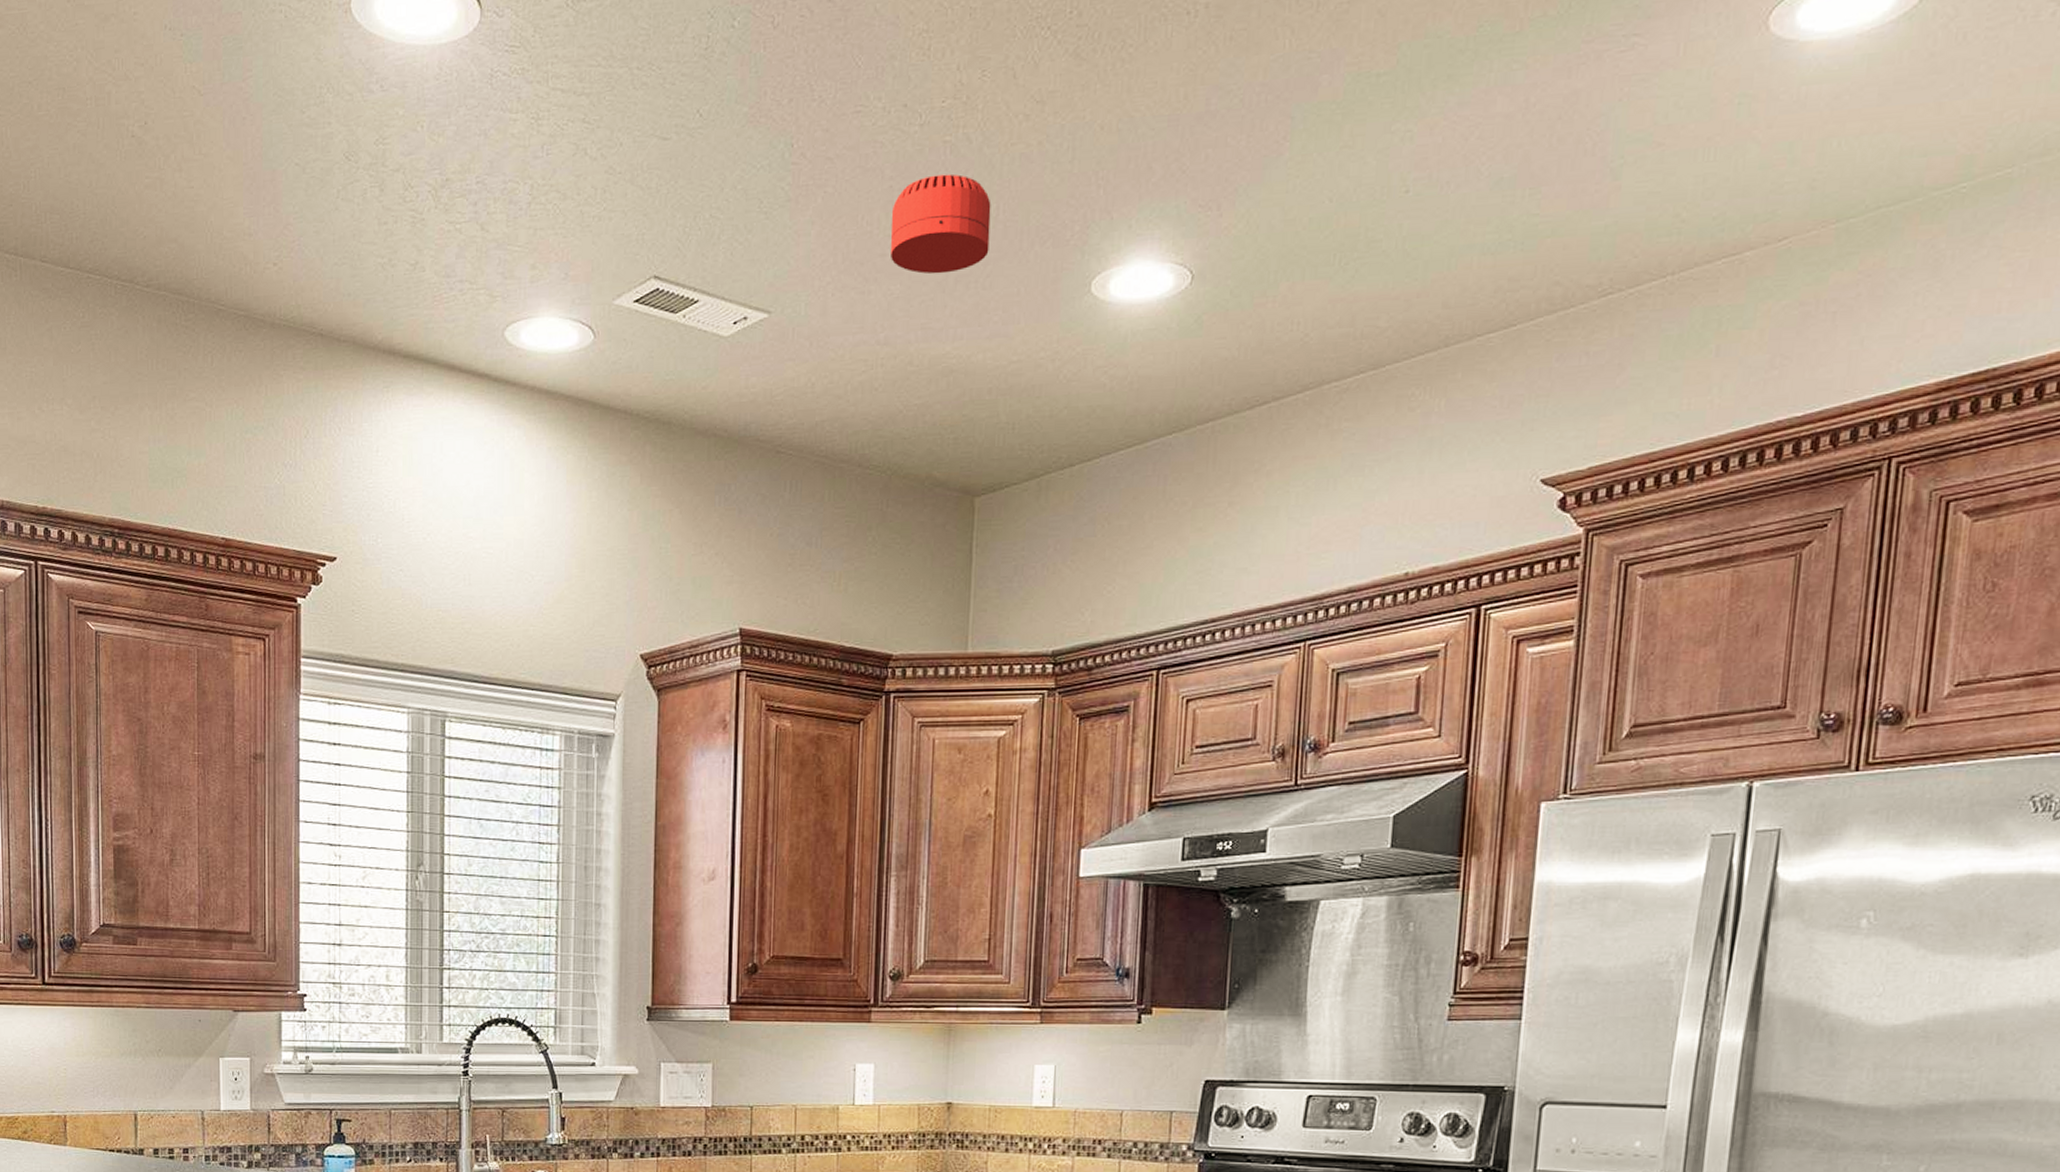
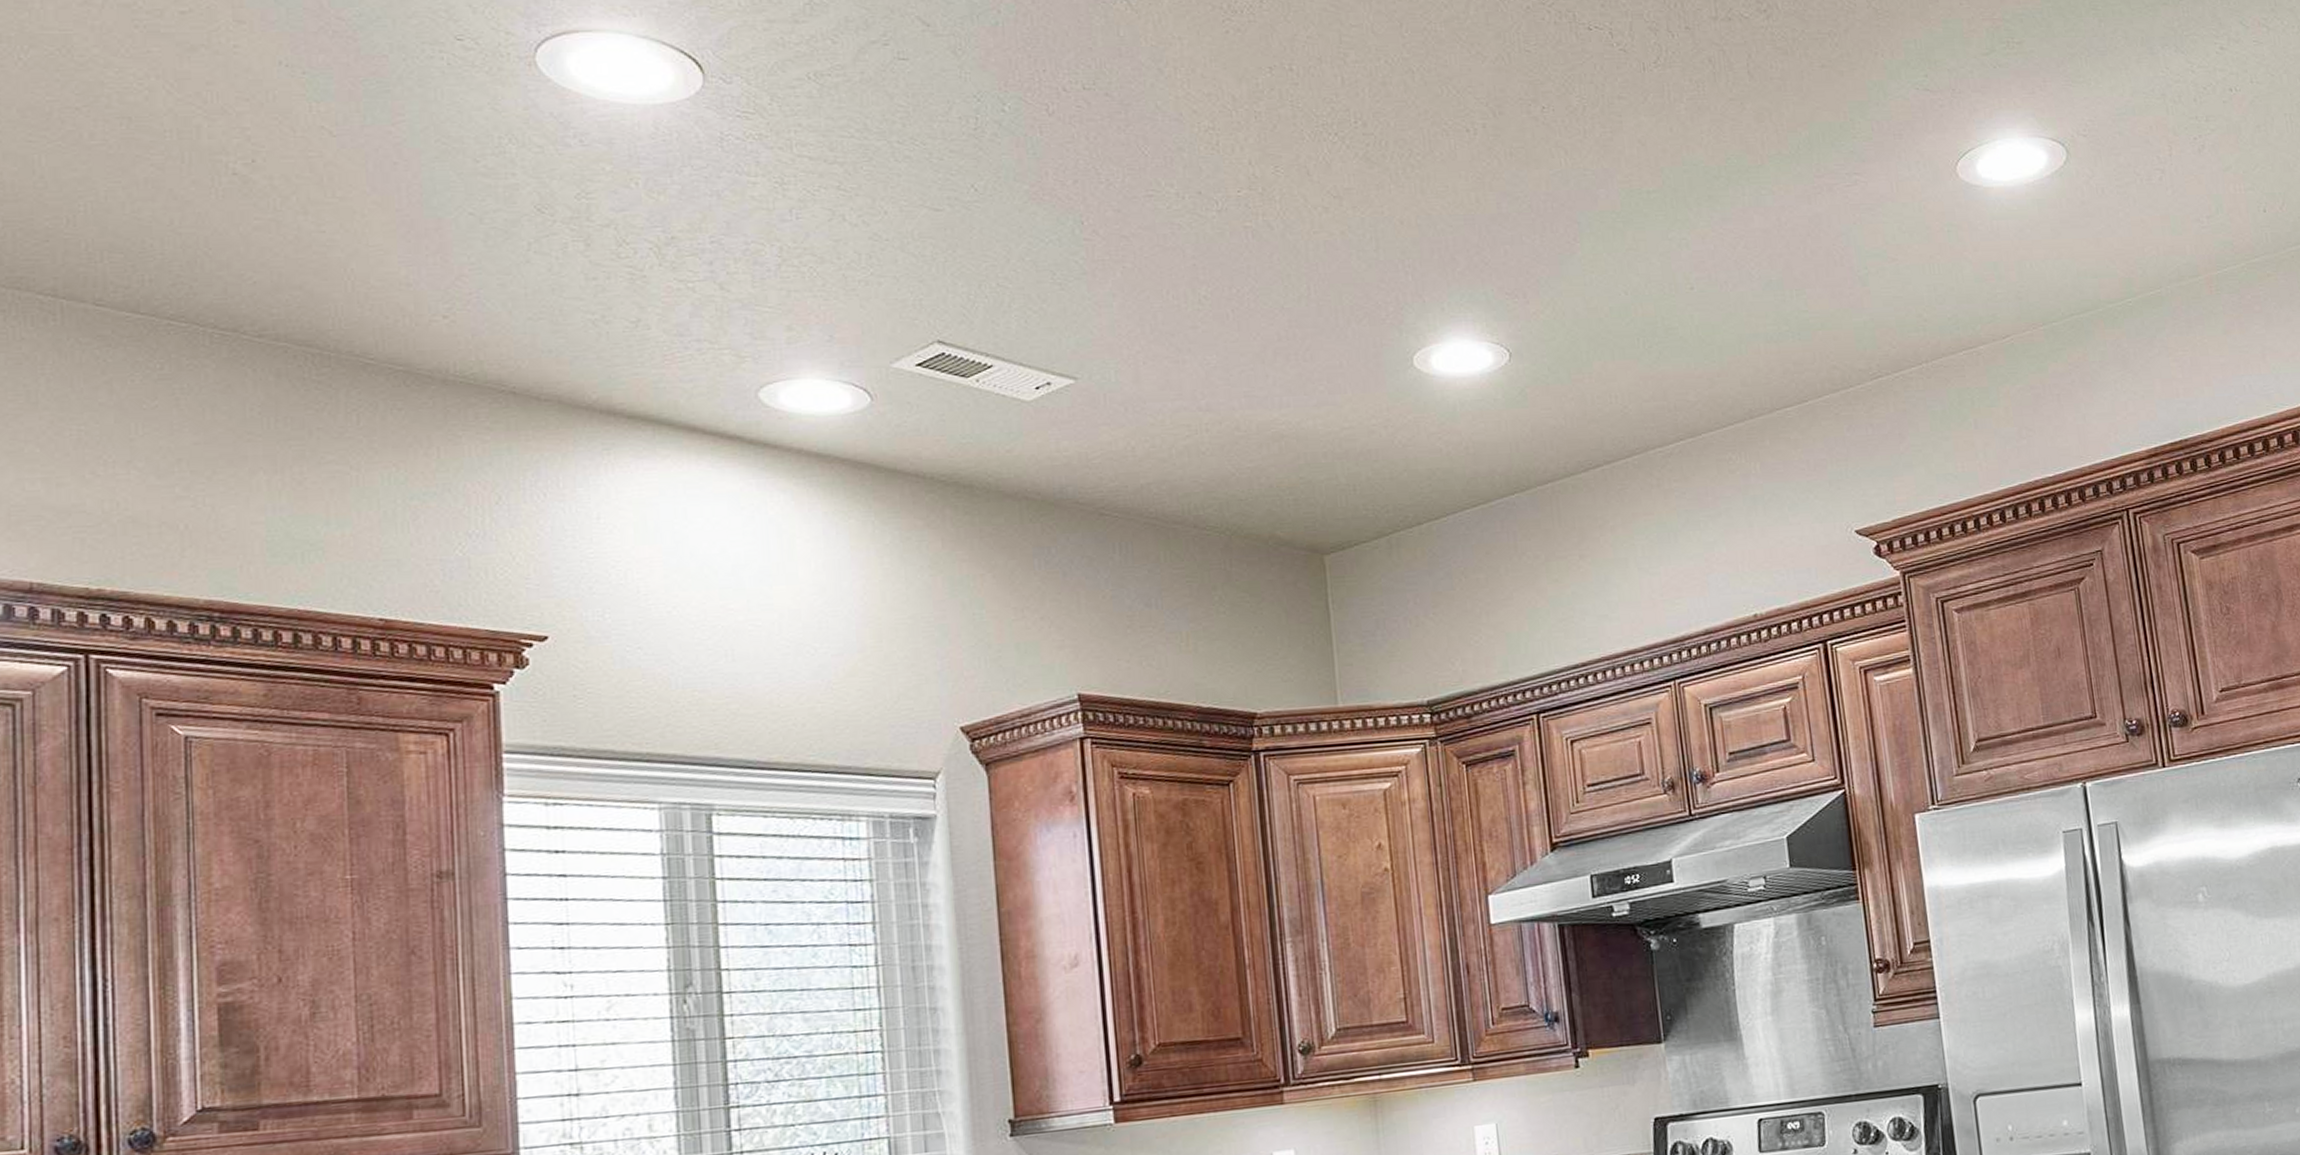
smoke detector: present [890,174,991,274] -> none [1198,256,1305,346]

